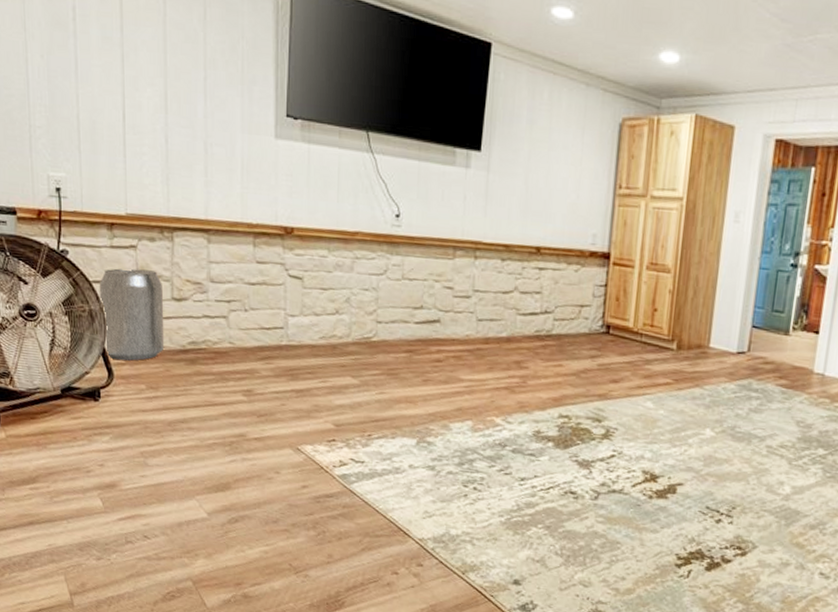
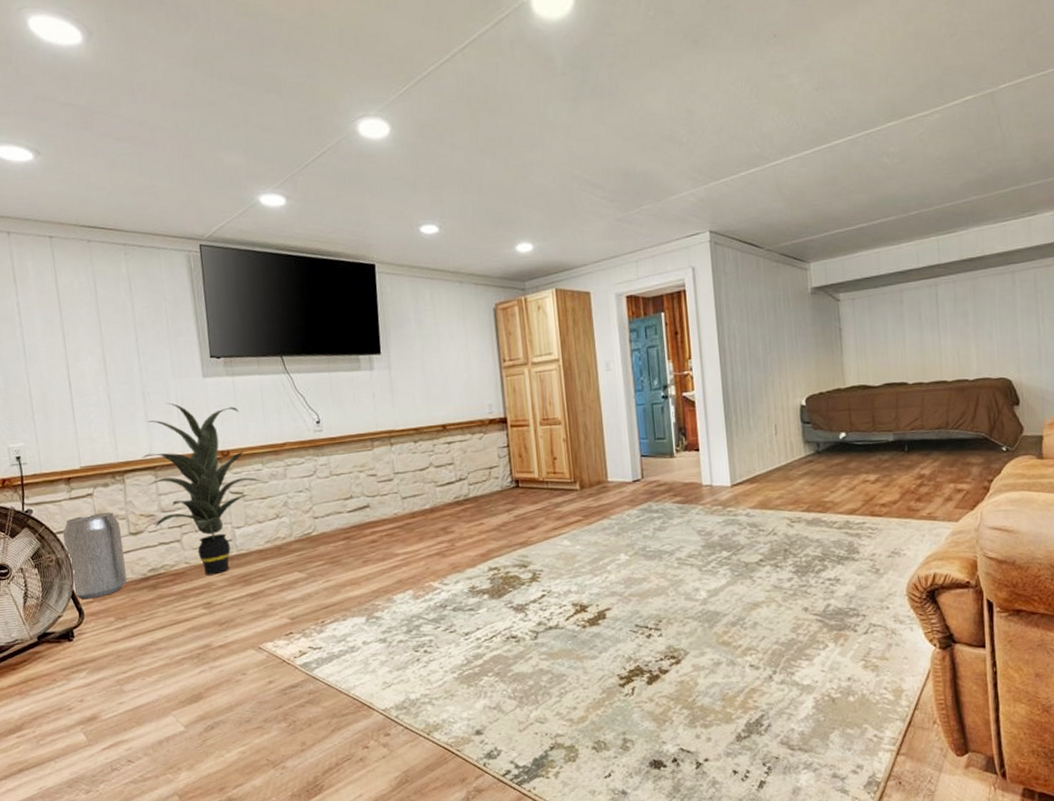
indoor plant: none [194,160,327,362] -> present [140,403,263,576]

